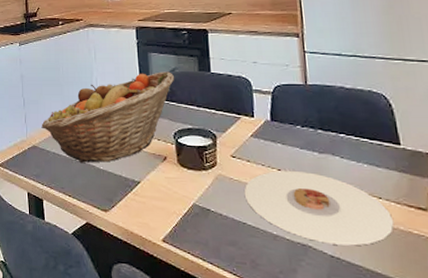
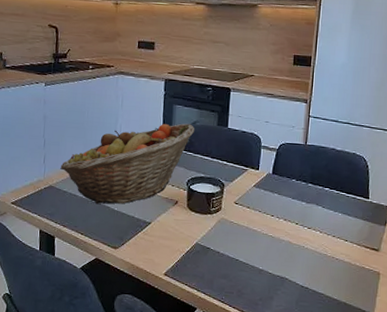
plate: present [244,171,394,246] -> none [240,216,353,278]

